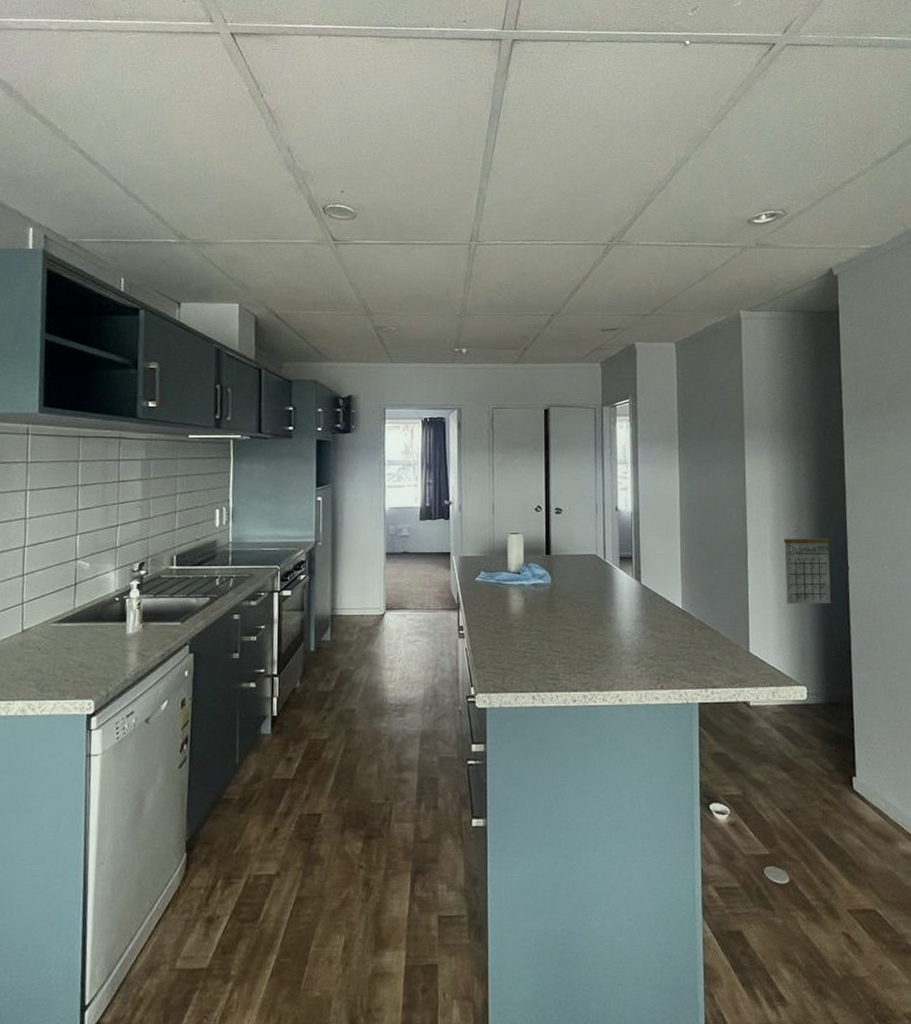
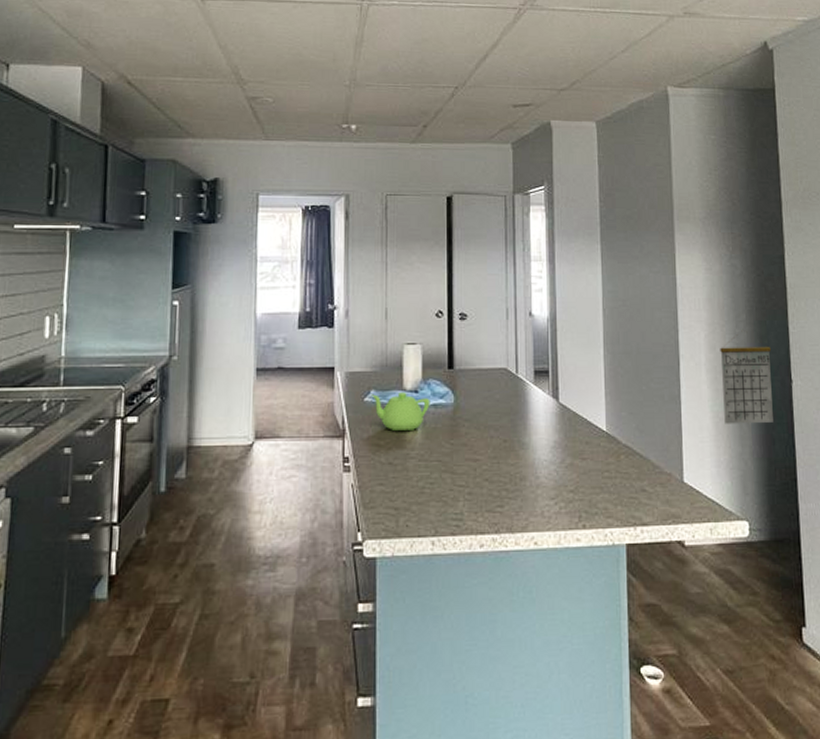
teapot: none [481,574,531,605] -> present [371,392,430,430]

